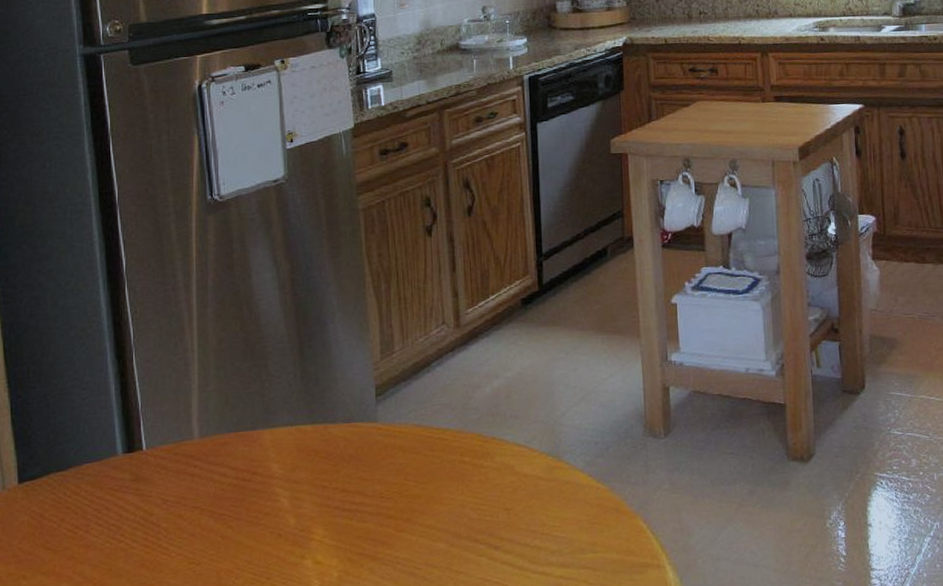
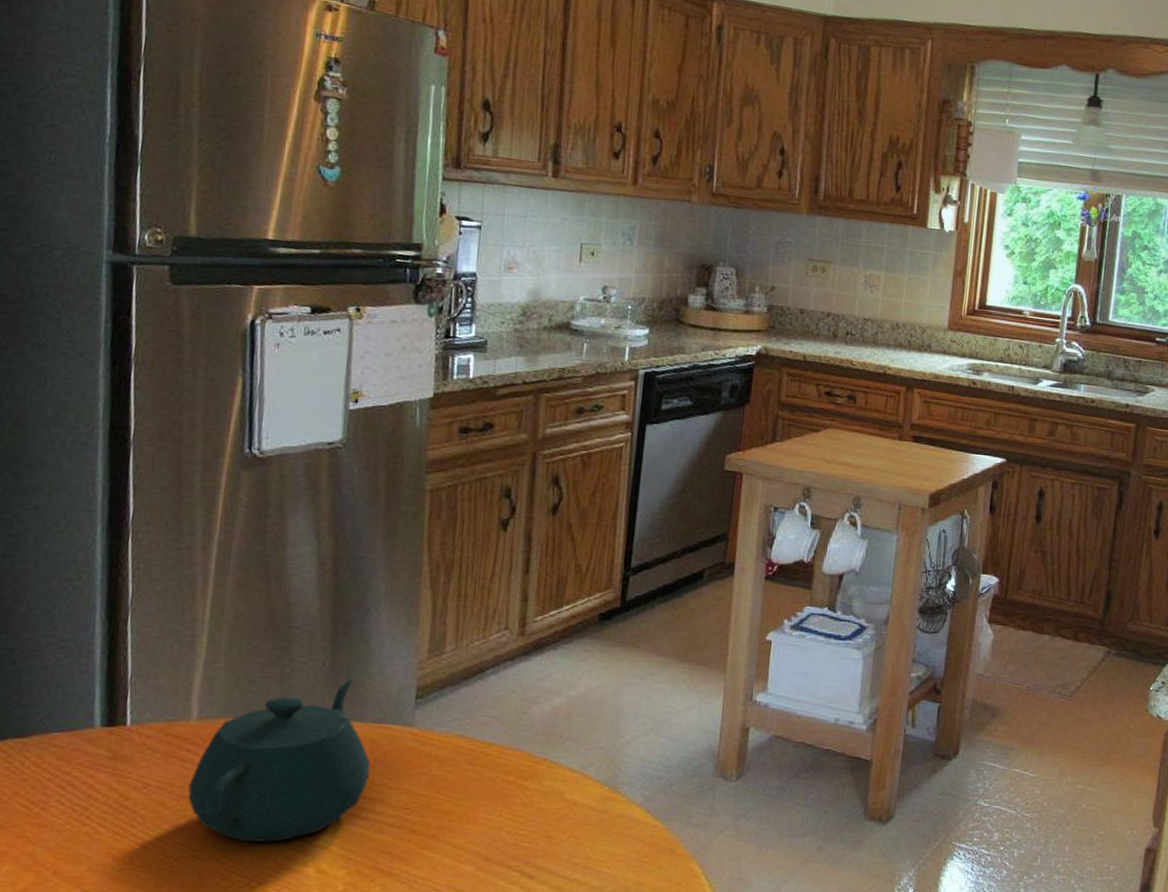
teapot: none [199,386,347,543] -> present [187,680,371,843]

